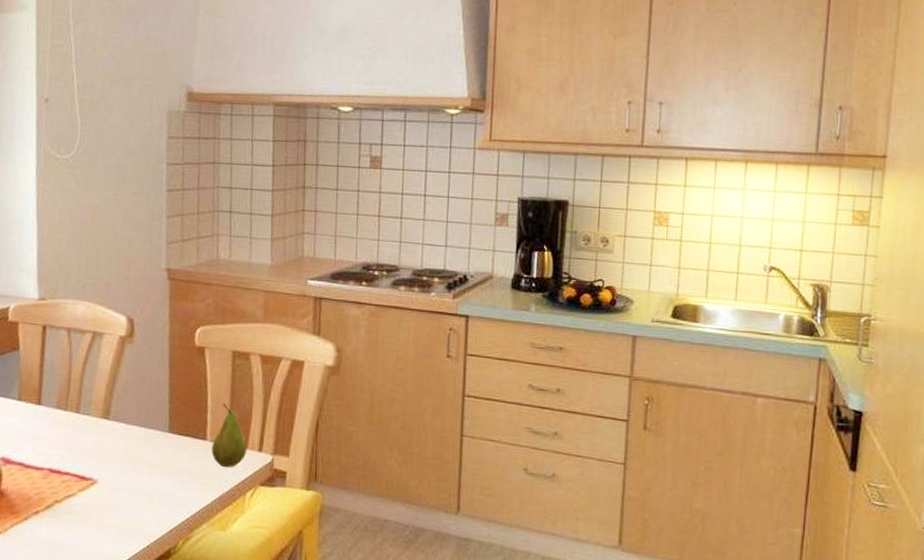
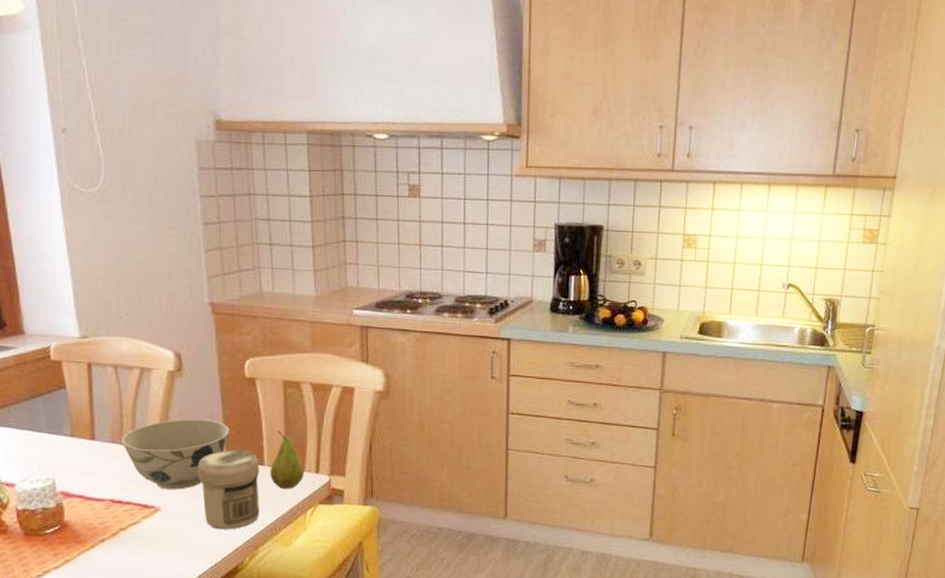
bowl: none [66,387,175,462] -> present [121,419,230,490]
jar: none [138,422,201,509] -> present [198,450,259,530]

